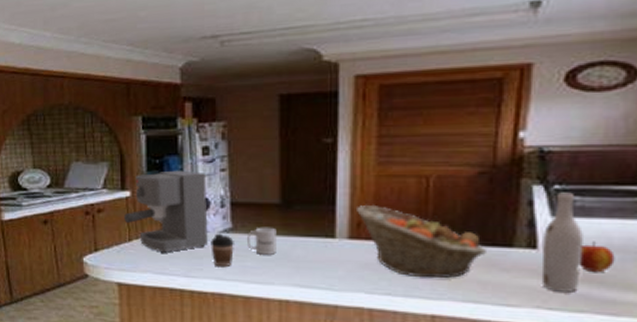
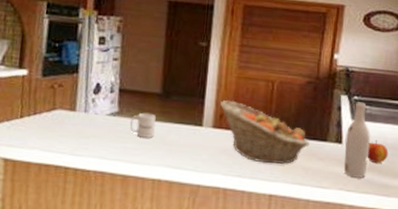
coffee maker: present [124,170,208,254] -> none [18,54,100,132]
coffee cup: present [211,233,234,268] -> none [97,115,119,148]

